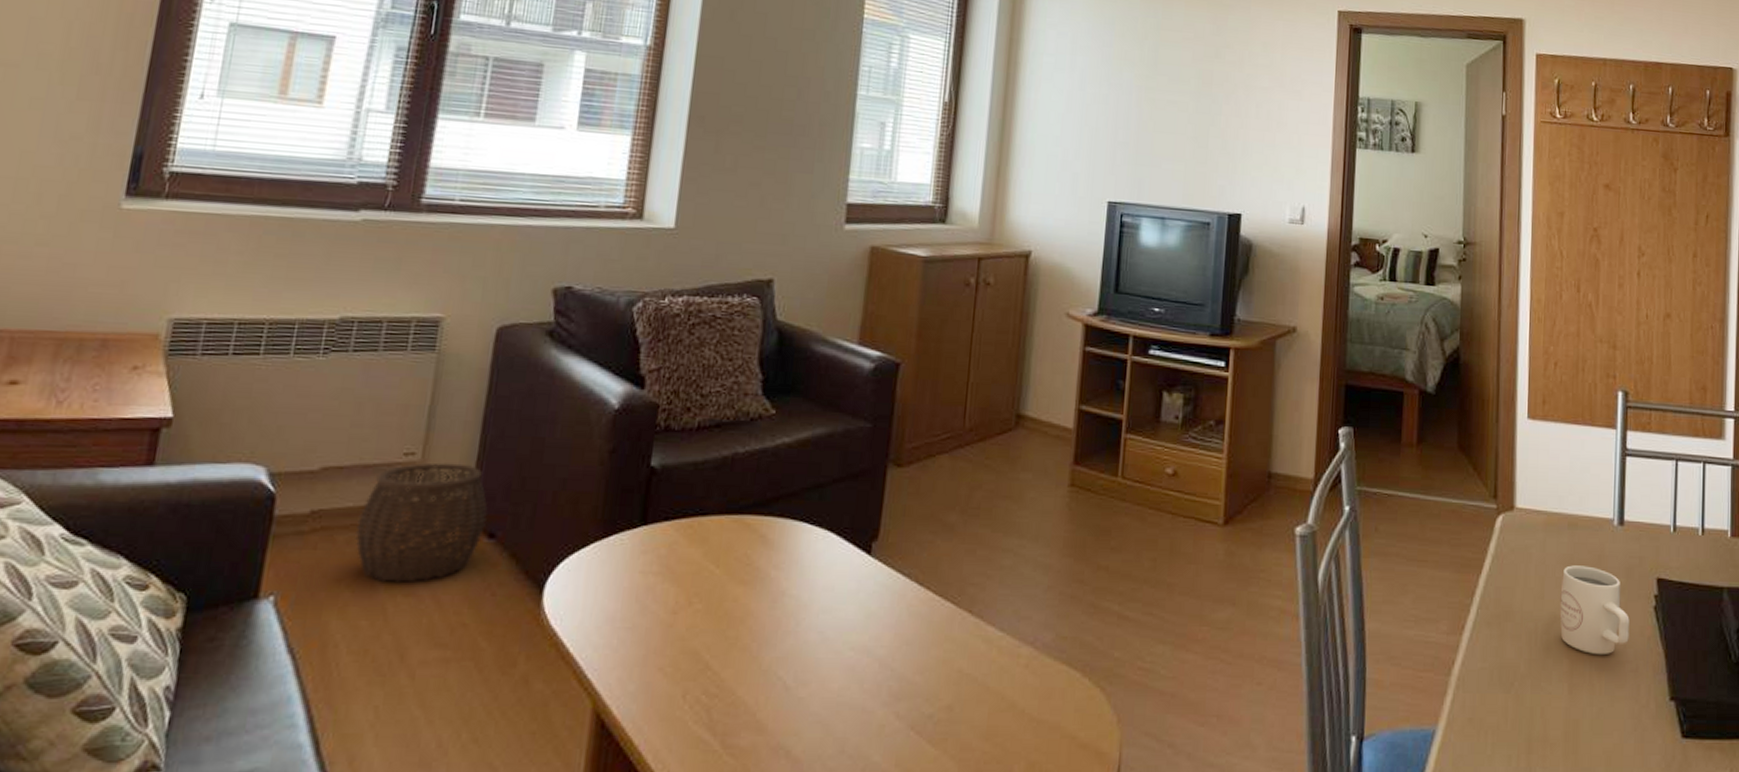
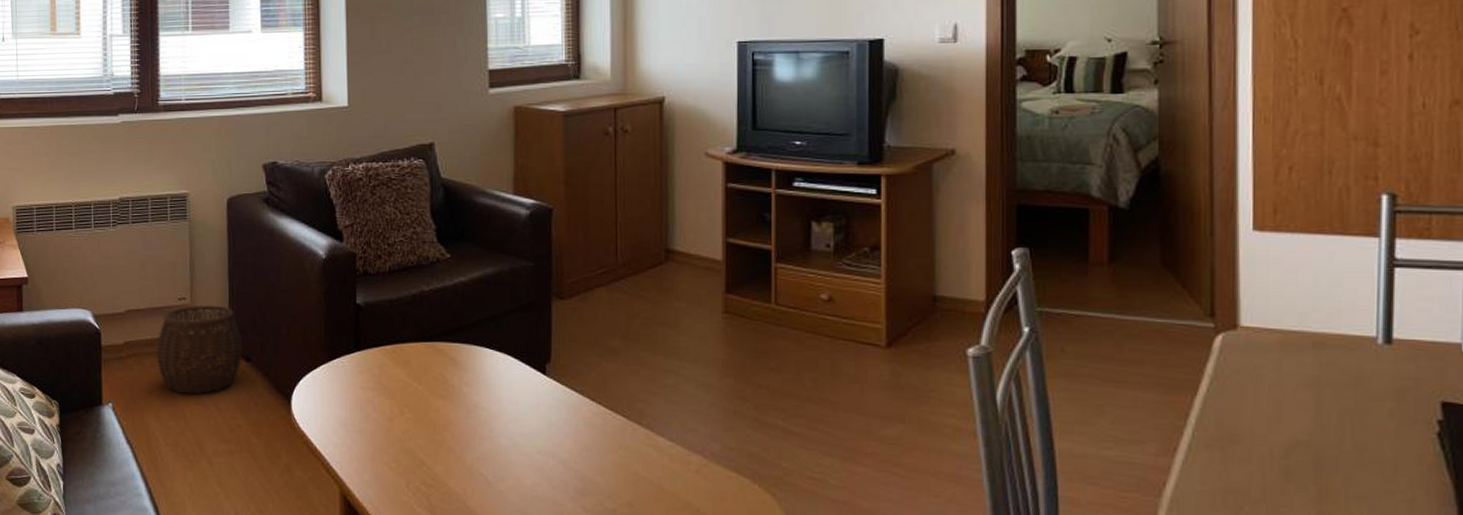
mug: present [1559,565,1630,656] -> none [1302,387,1402,483]

